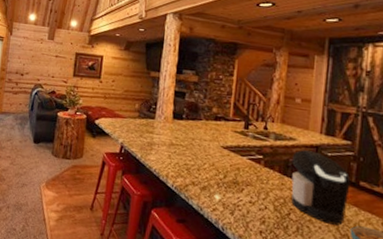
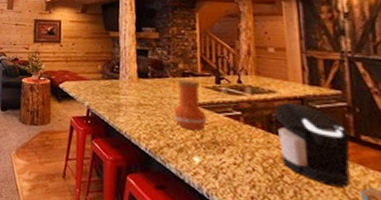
vase: none [201,122,232,172] -> present [173,78,207,131]

